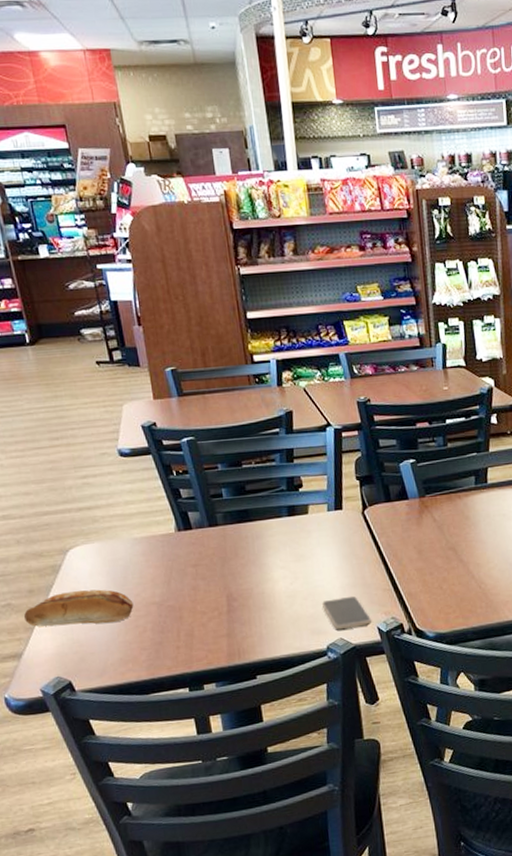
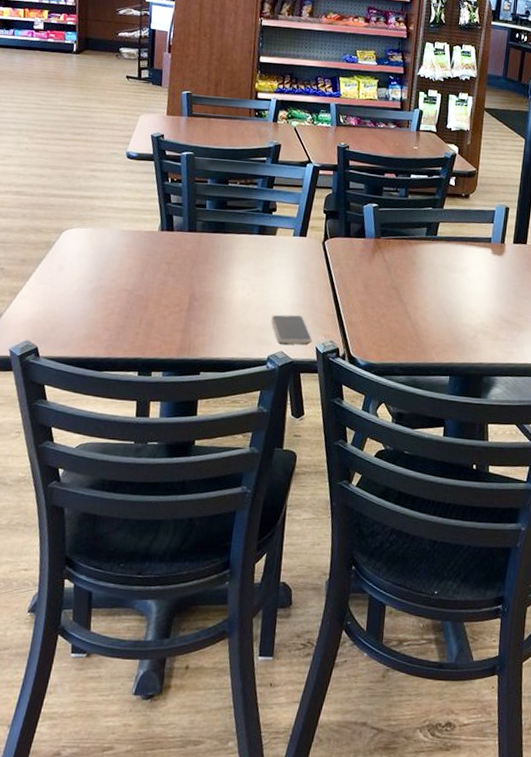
hot dog: present [24,589,134,627] -> none [12,266,108,301]

